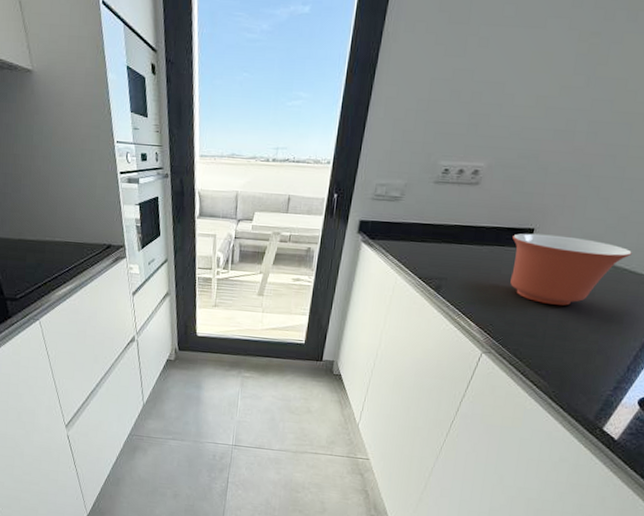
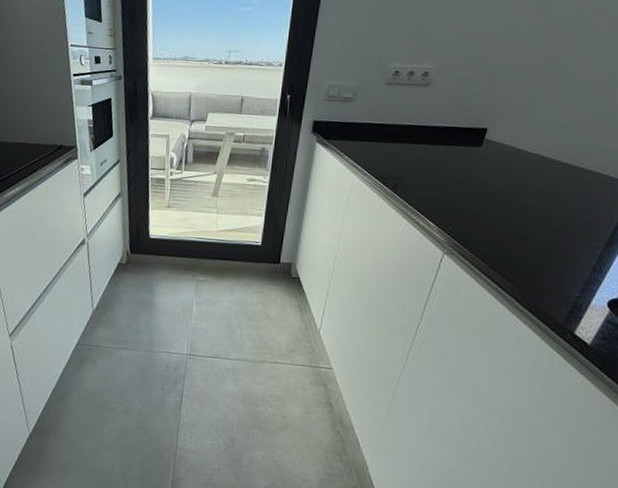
mixing bowl: present [510,233,632,306] -> none [466,132,586,205]

